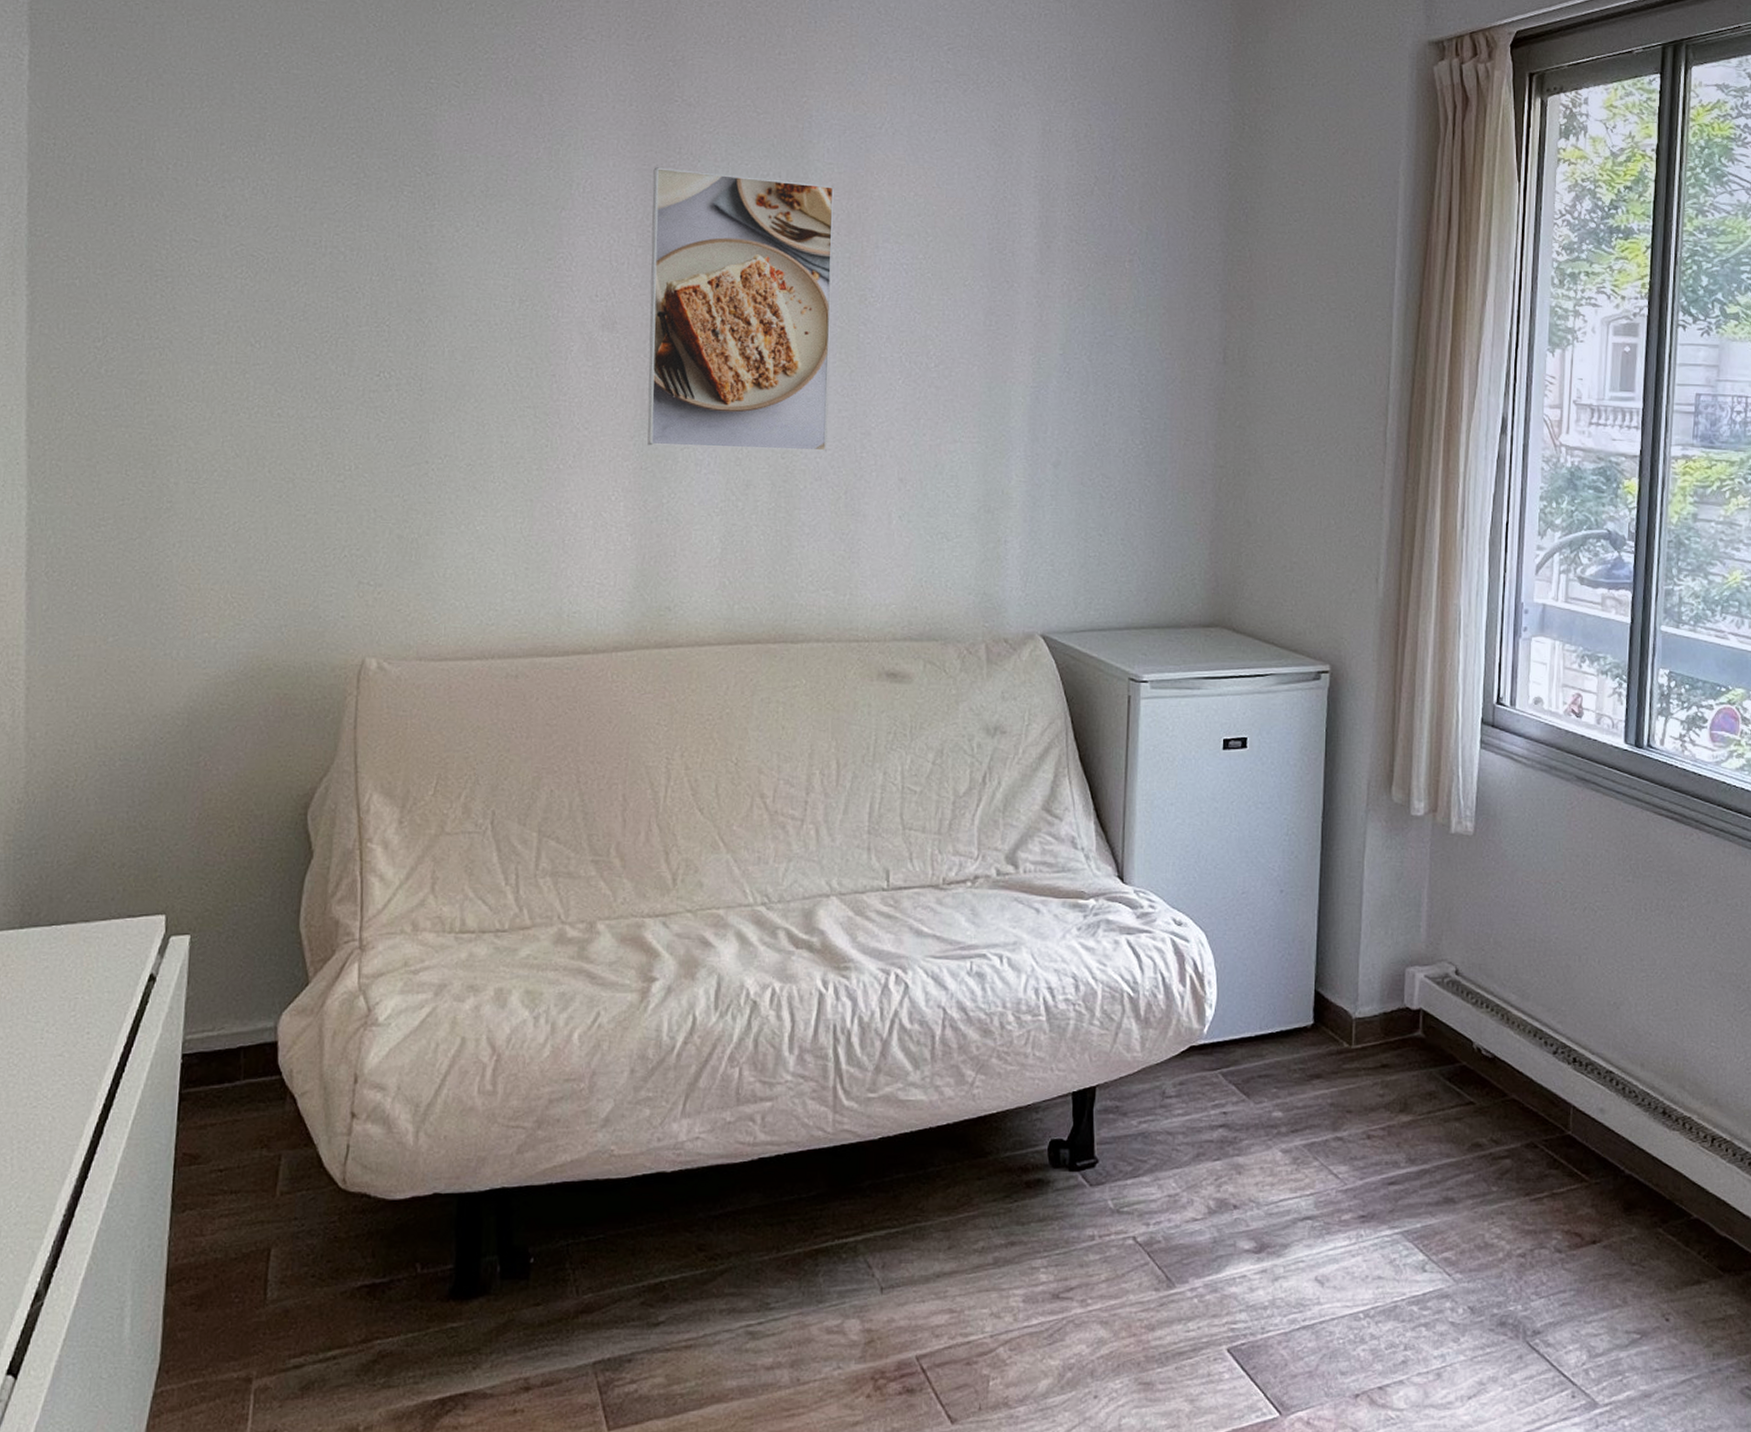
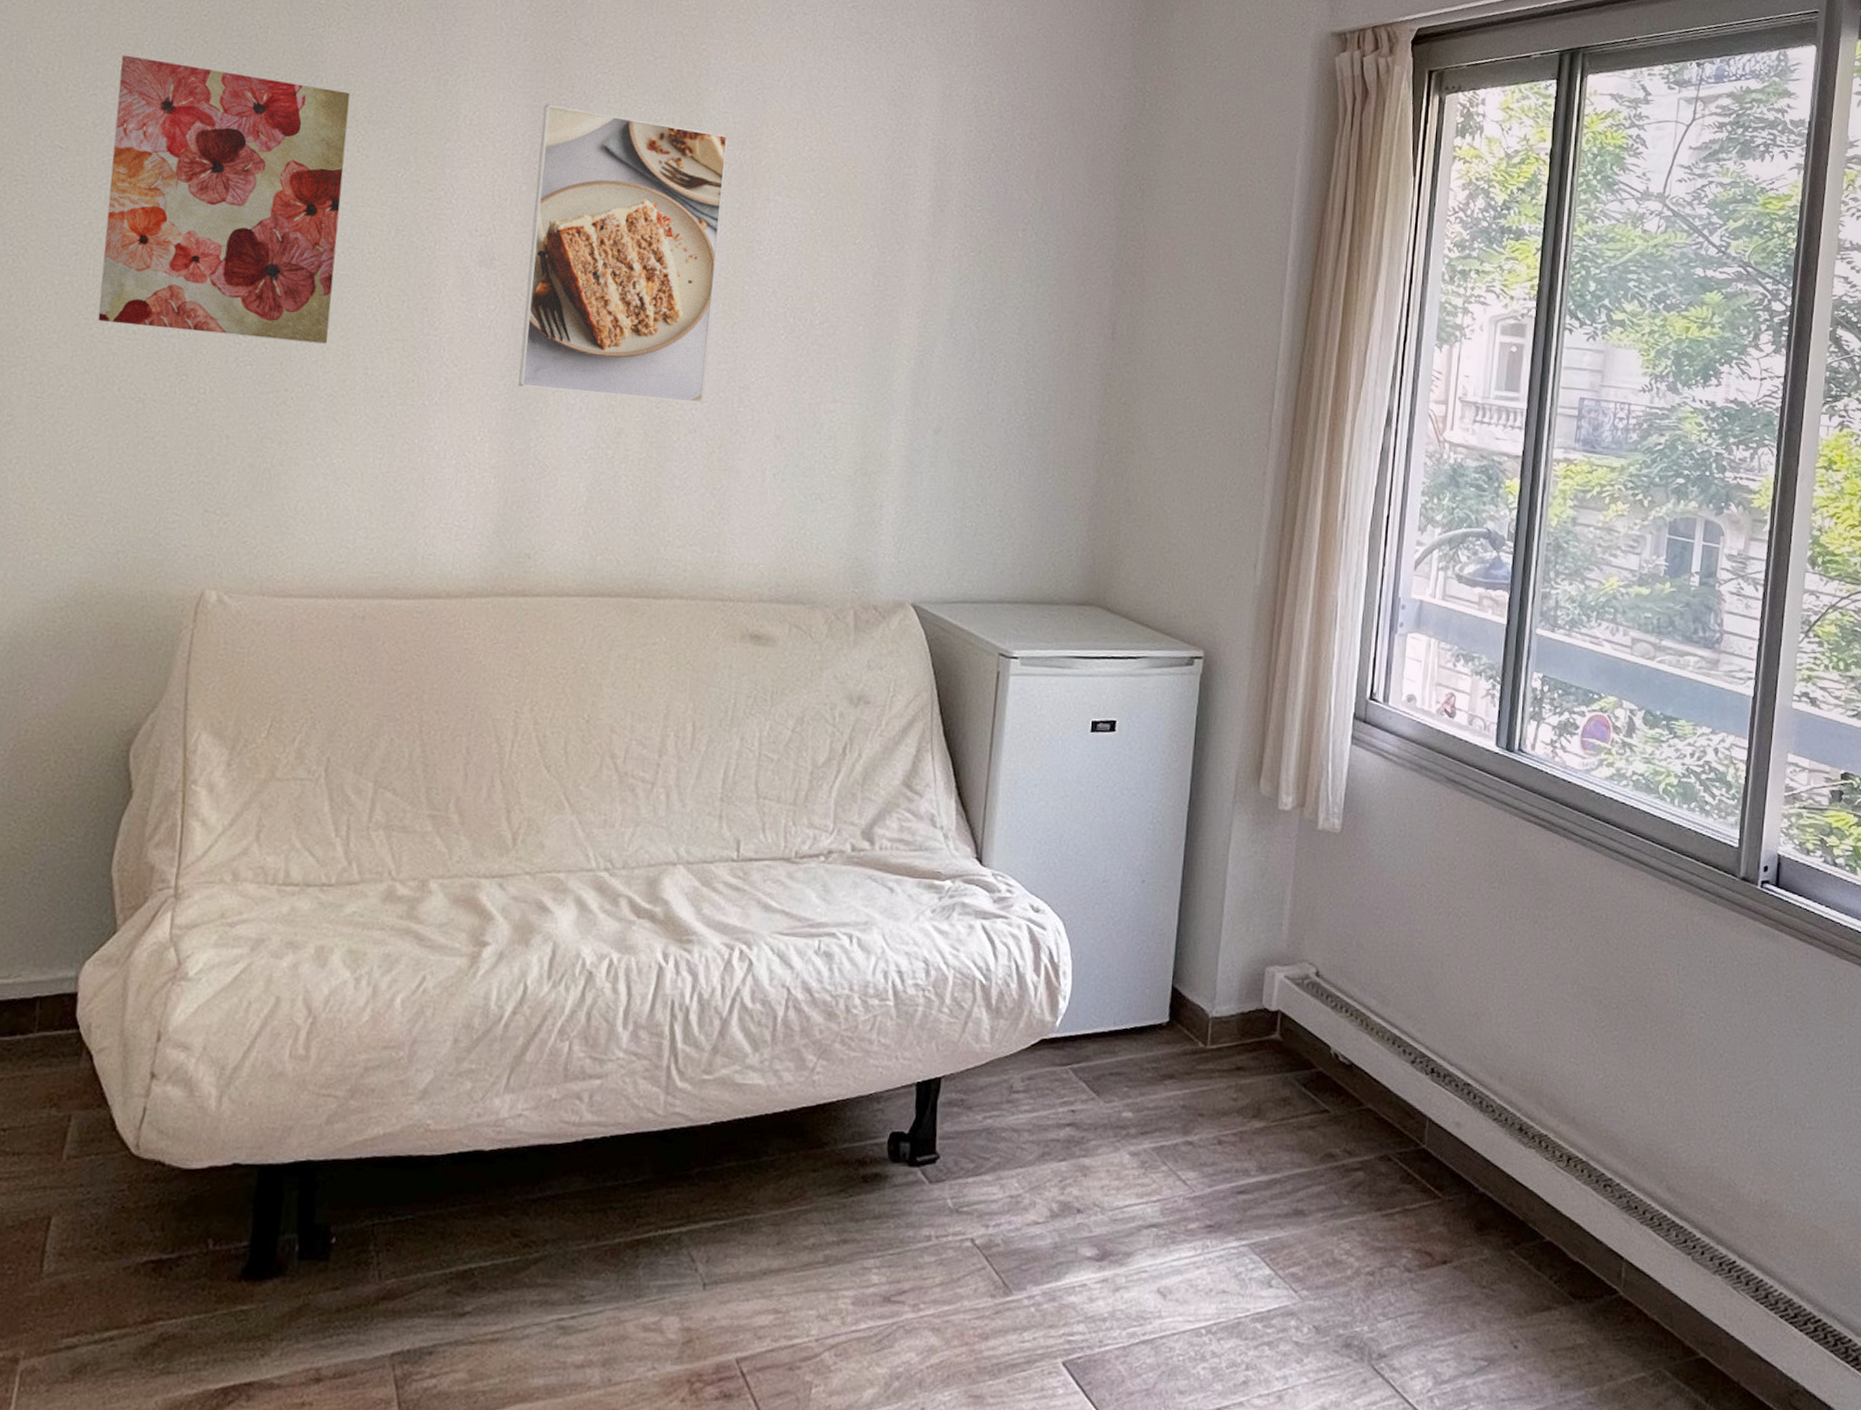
wall art: none [244,146,466,415] -> present [97,54,350,344]

